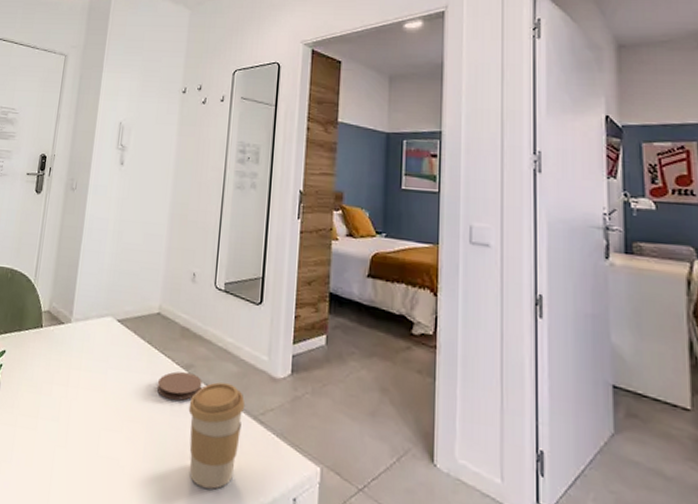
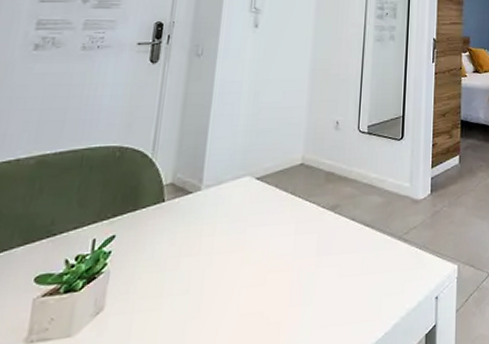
coaster: present [156,371,202,401] -> none [302,212,349,242]
coffee cup: present [188,382,246,490] -> none [335,213,391,313]

